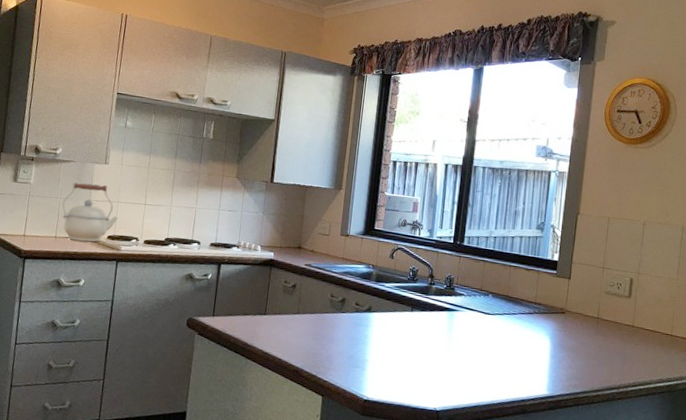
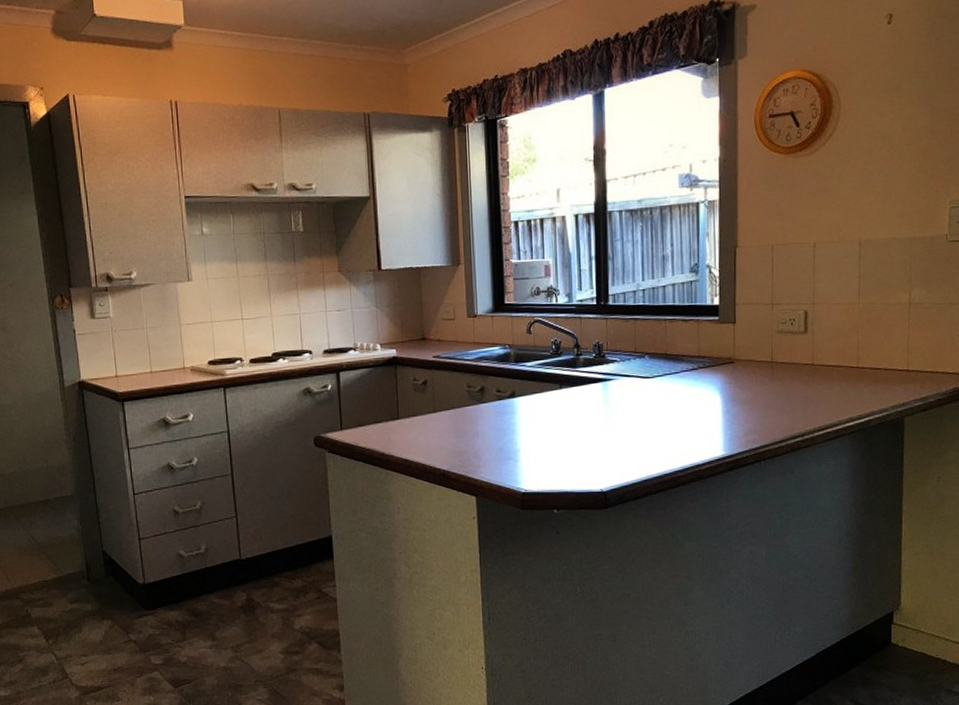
kettle: present [62,182,118,243] -> none [150,304,216,373]

